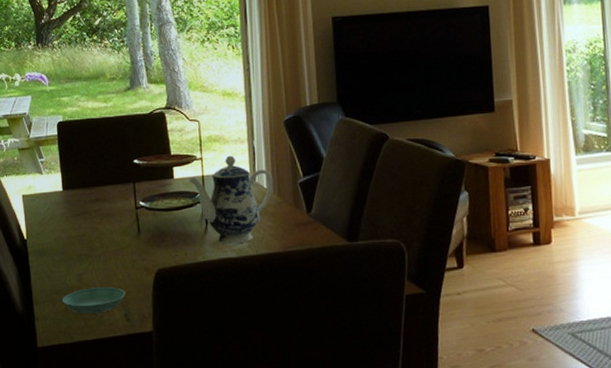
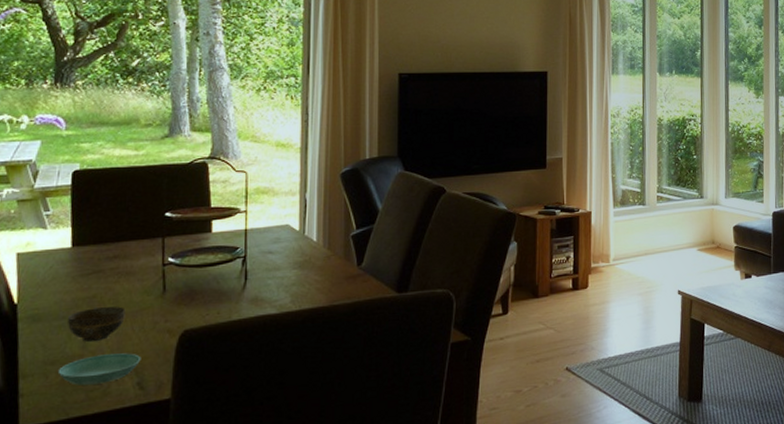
cup: none [66,244,110,275] -> present [68,306,126,342]
teapot: present [189,155,274,244] -> none [229,208,324,300]

